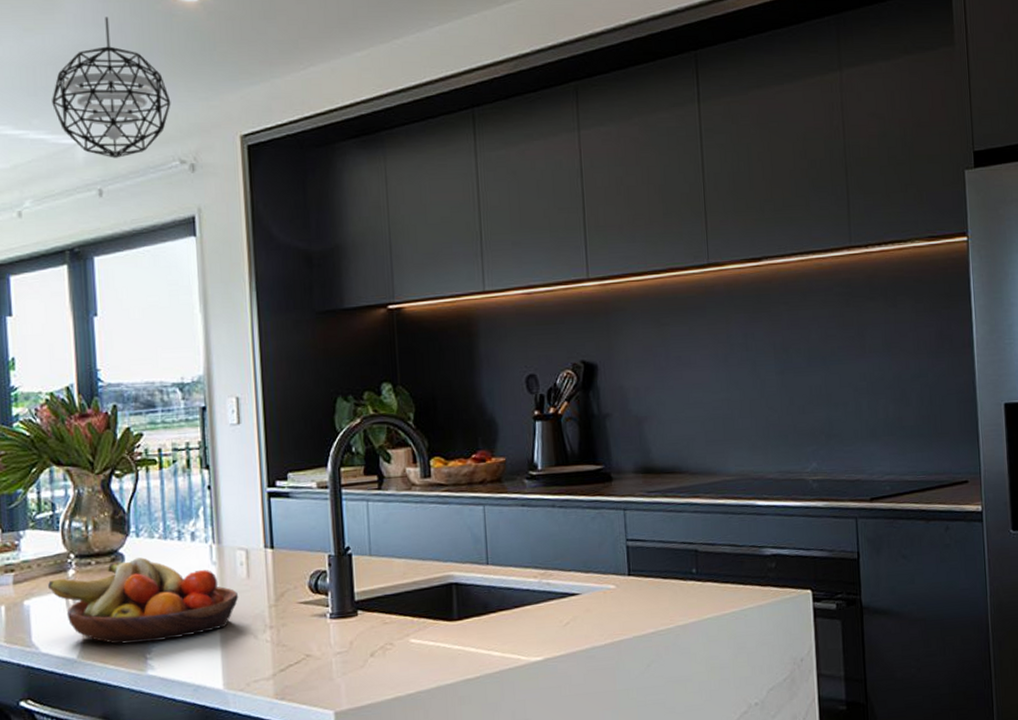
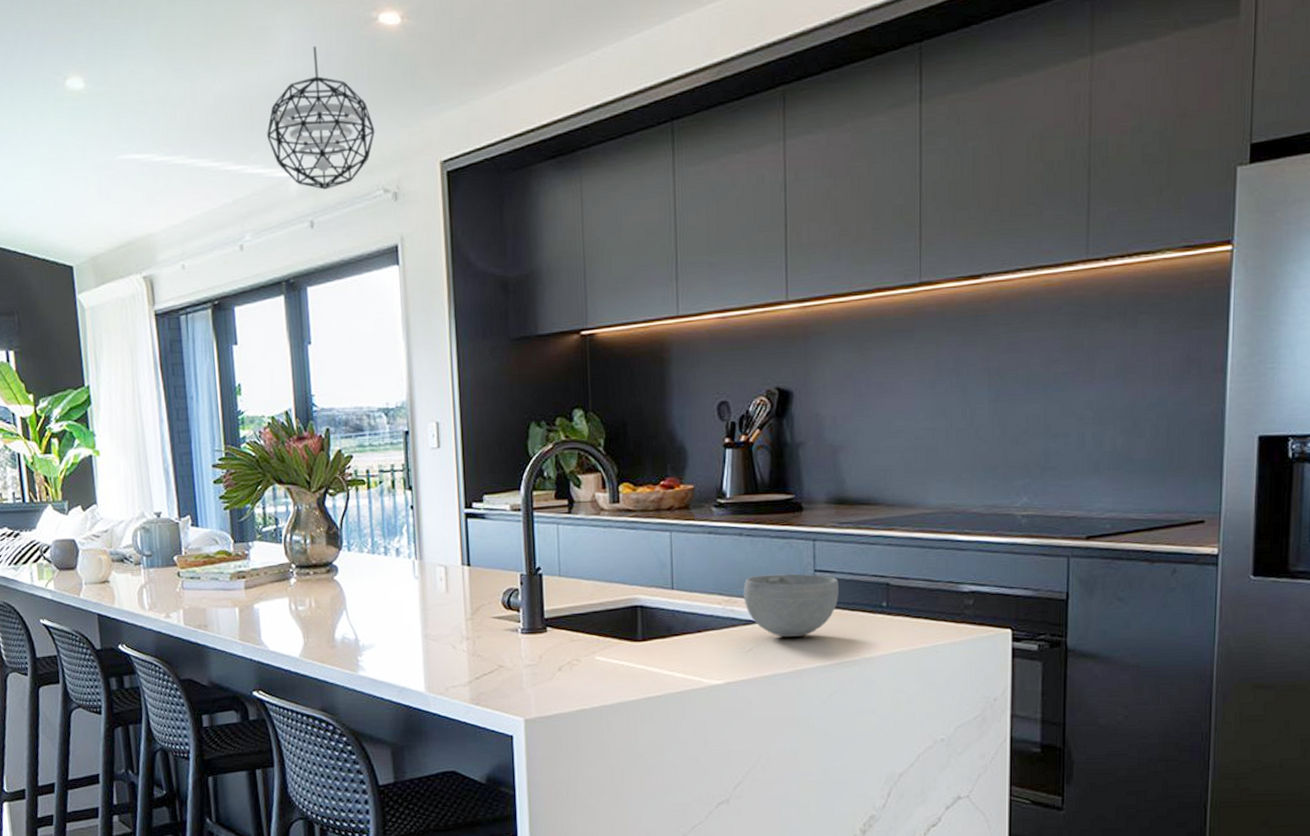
fruit bowl: present [48,557,239,644] -> none [274,570,439,647]
bowl: none [558,543,651,609] -> present [743,573,839,637]

